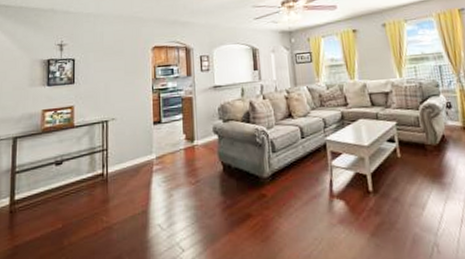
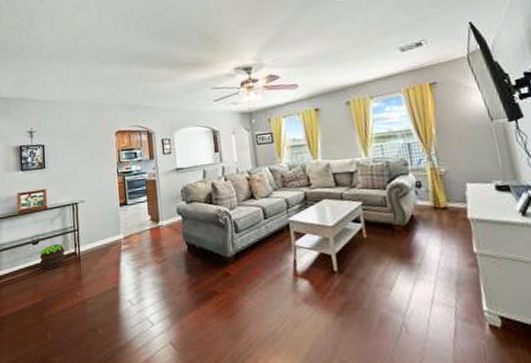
potted plant: none [62,164,92,193] -> present [39,243,65,270]

